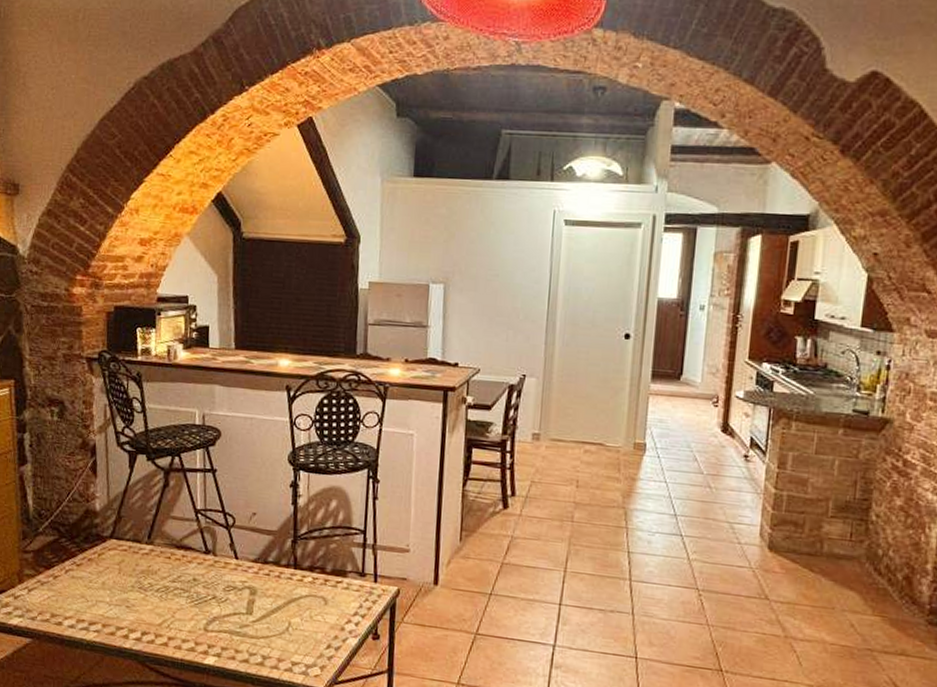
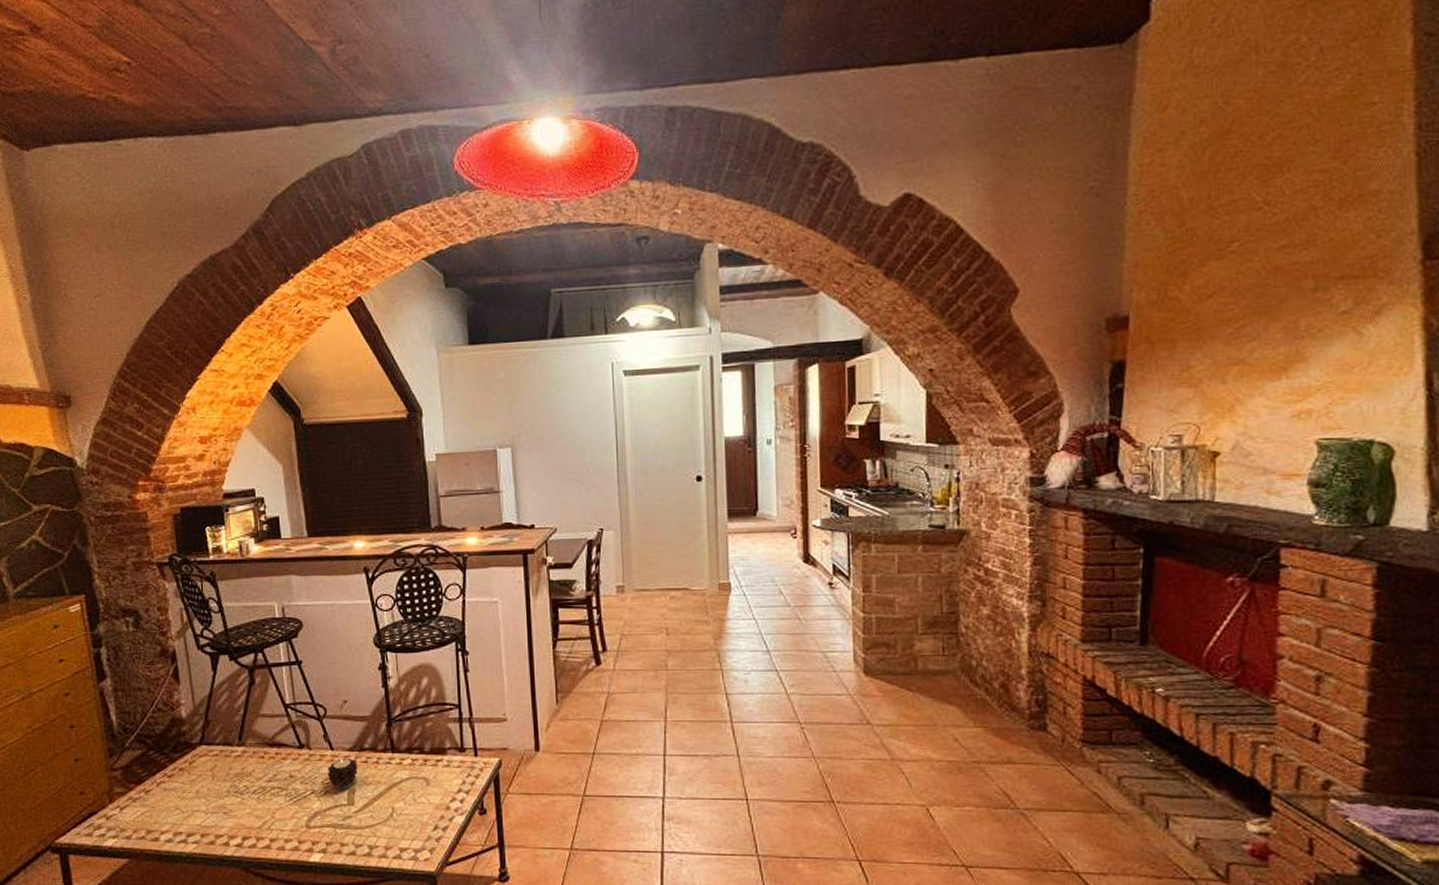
candle: none [229,568,260,599] -> present [326,759,358,790]

